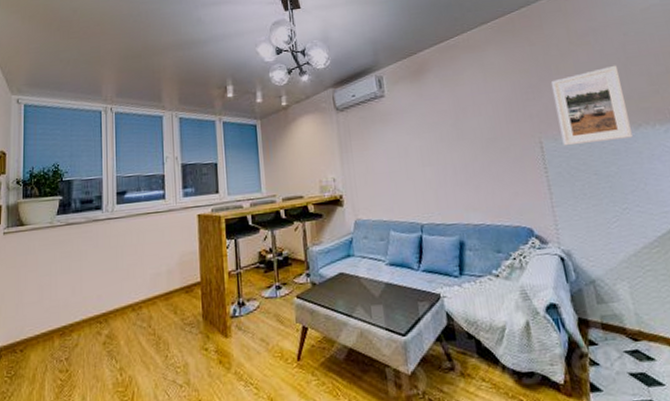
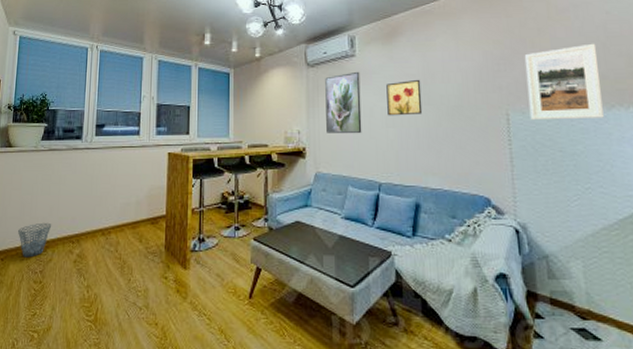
waste basket: none [38,304,76,346] -> present [18,222,52,258]
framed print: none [356,112,399,178] -> present [325,71,362,134]
wall art: none [418,114,458,155] -> present [386,79,423,116]

